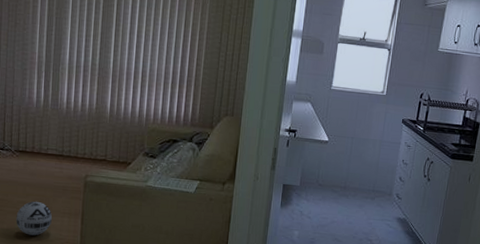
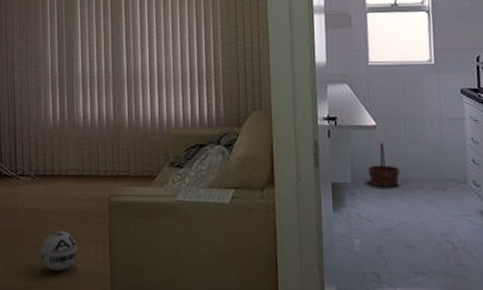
basket: none [314,155,340,192] -> present [368,142,400,187]

